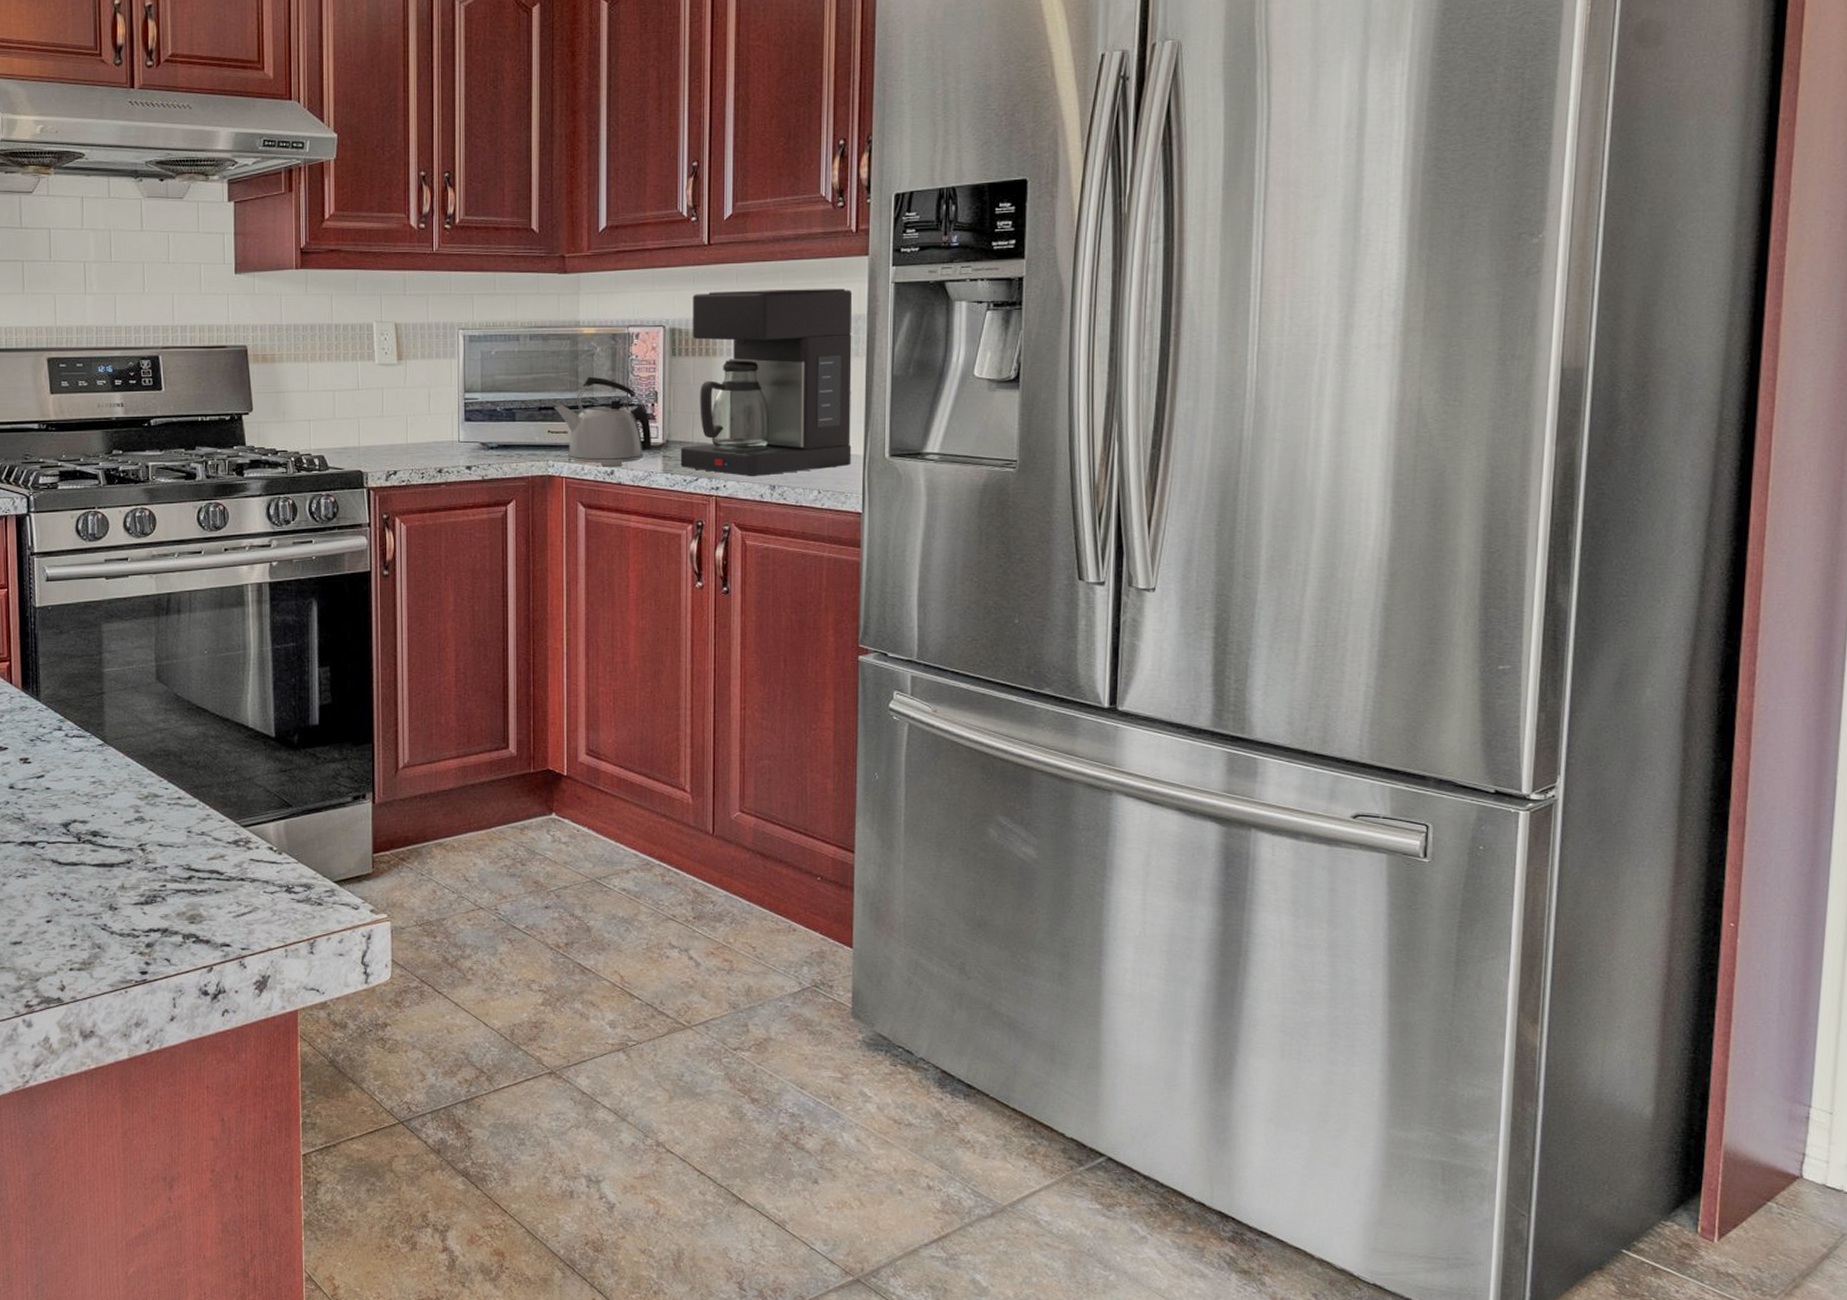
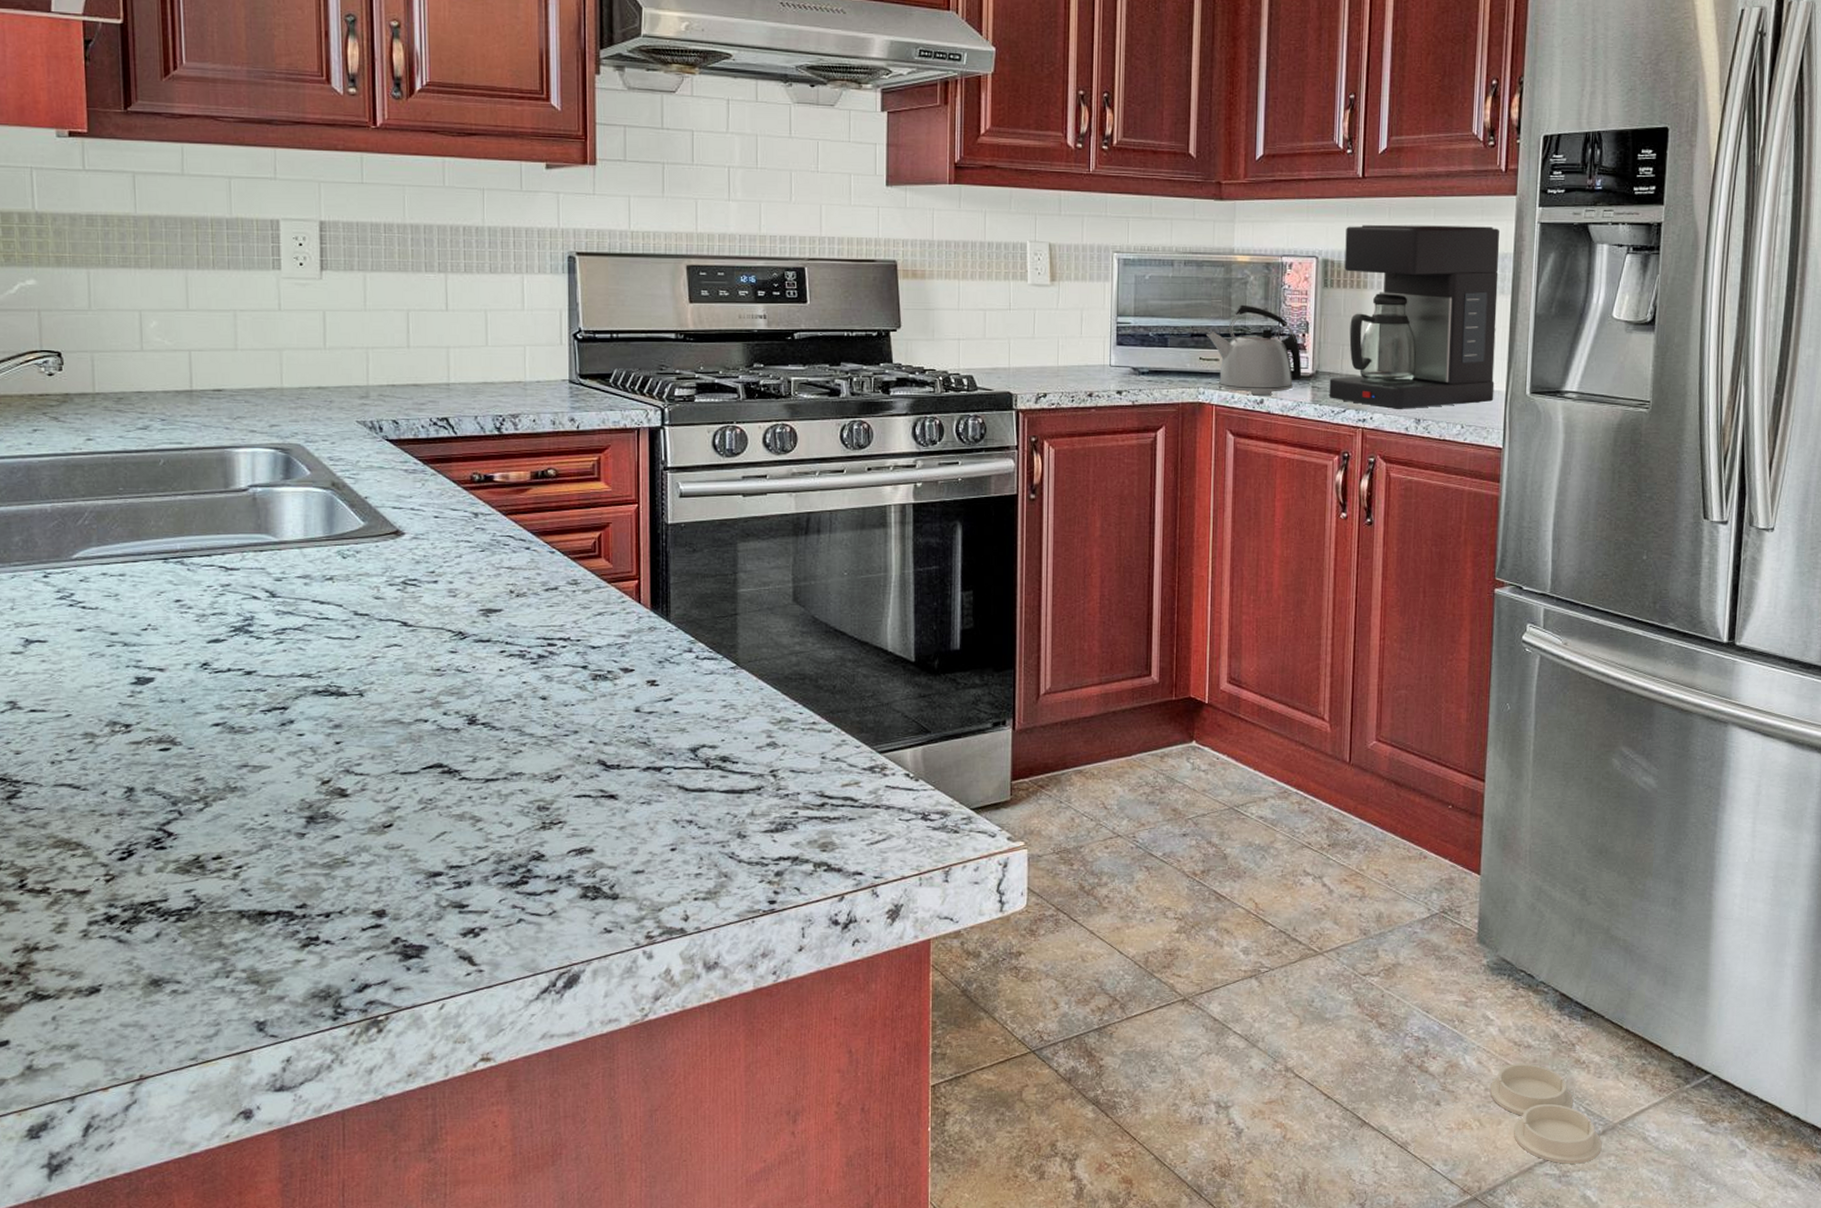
pet bowl: none [869,1142,991,1247] -> present [1489,1063,1602,1164]

